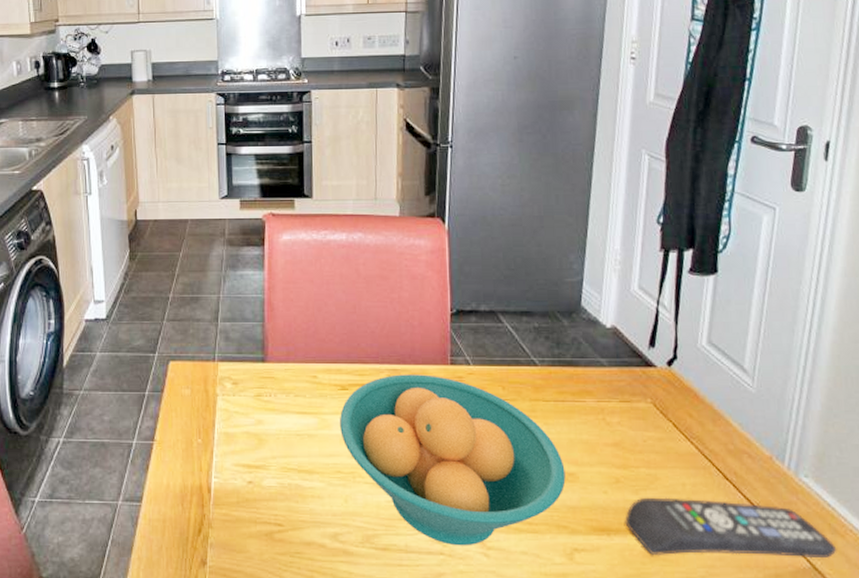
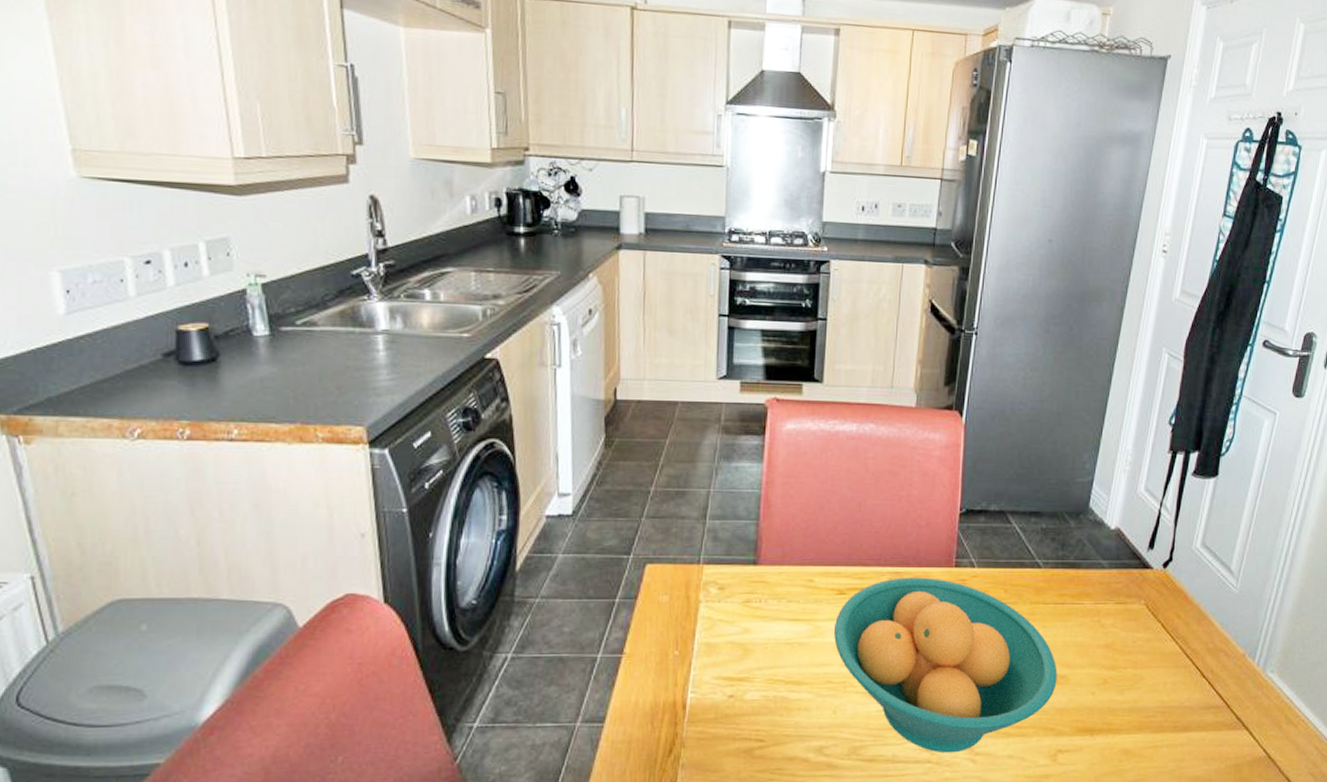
remote control: present [625,497,837,559] -> none [1108,696,1290,753]

